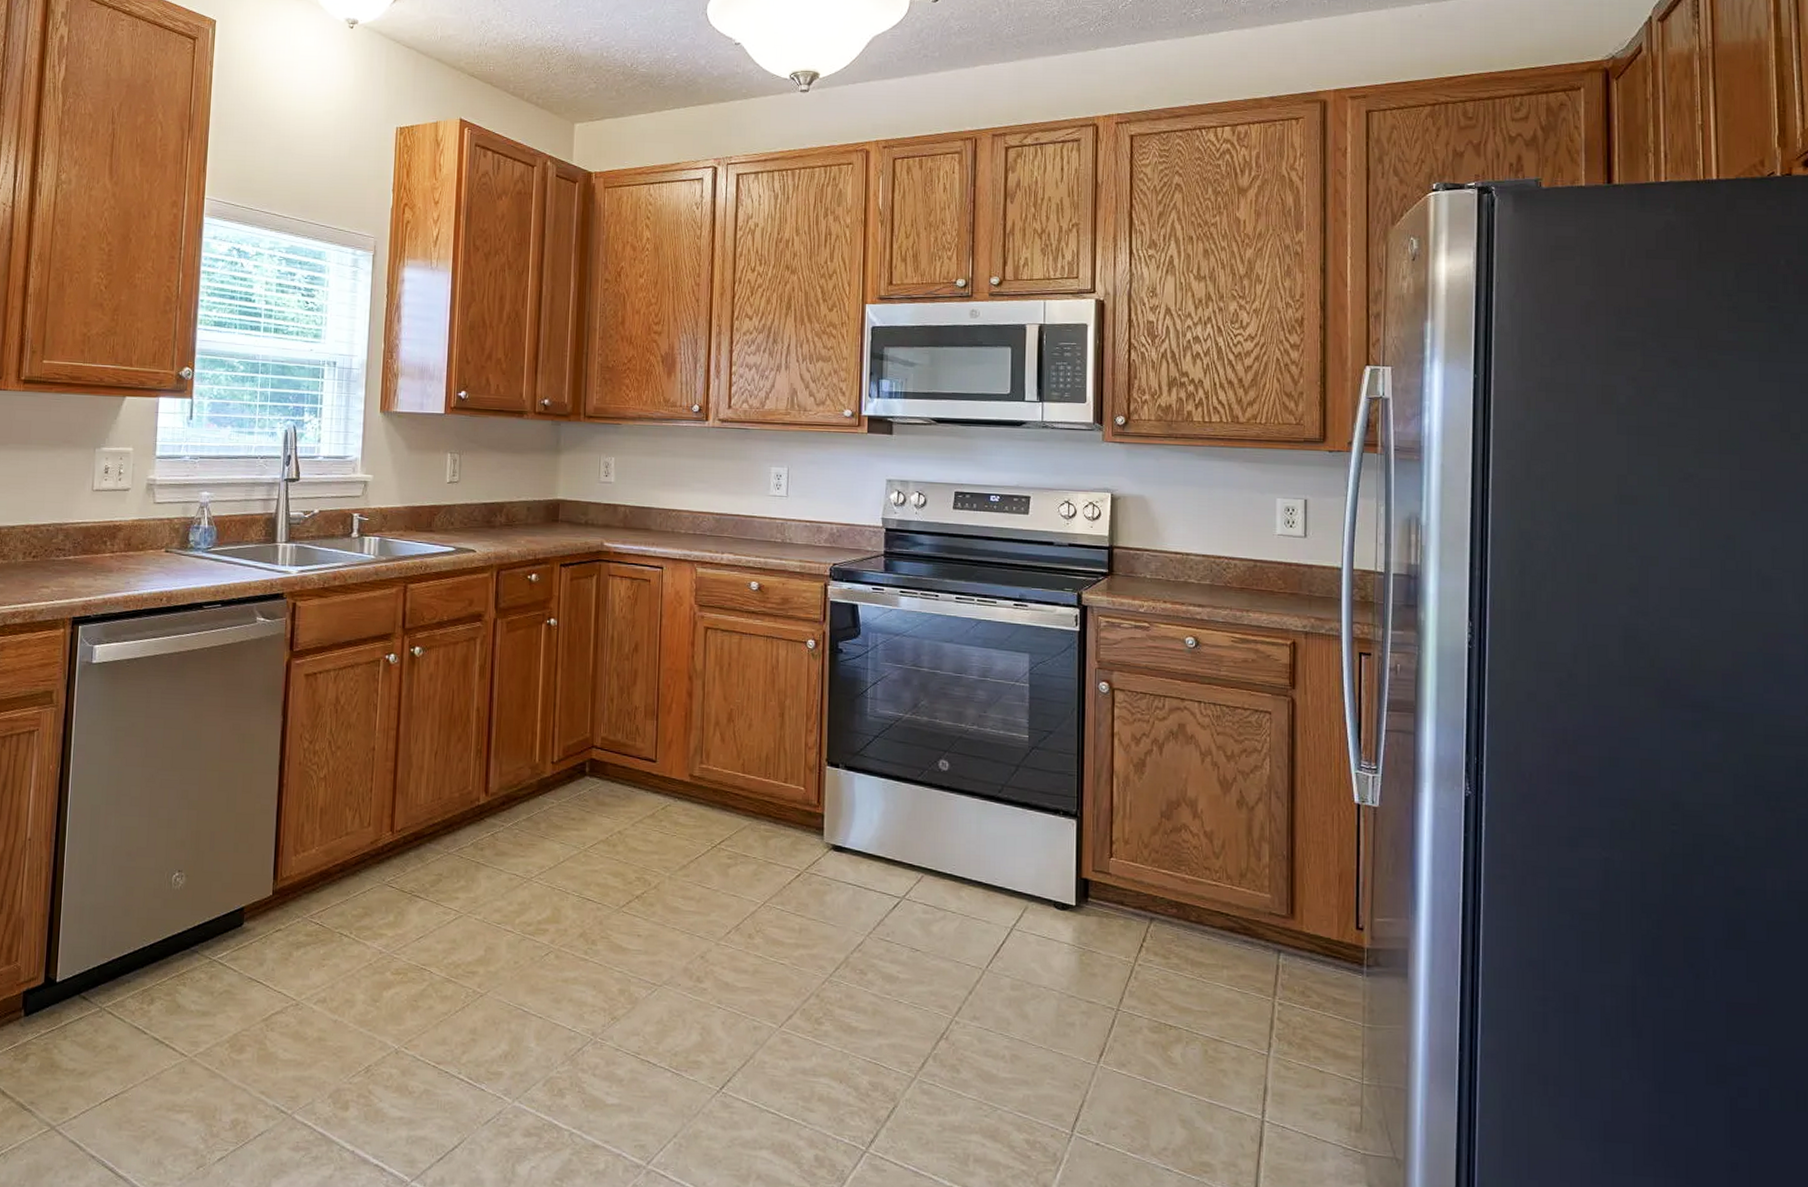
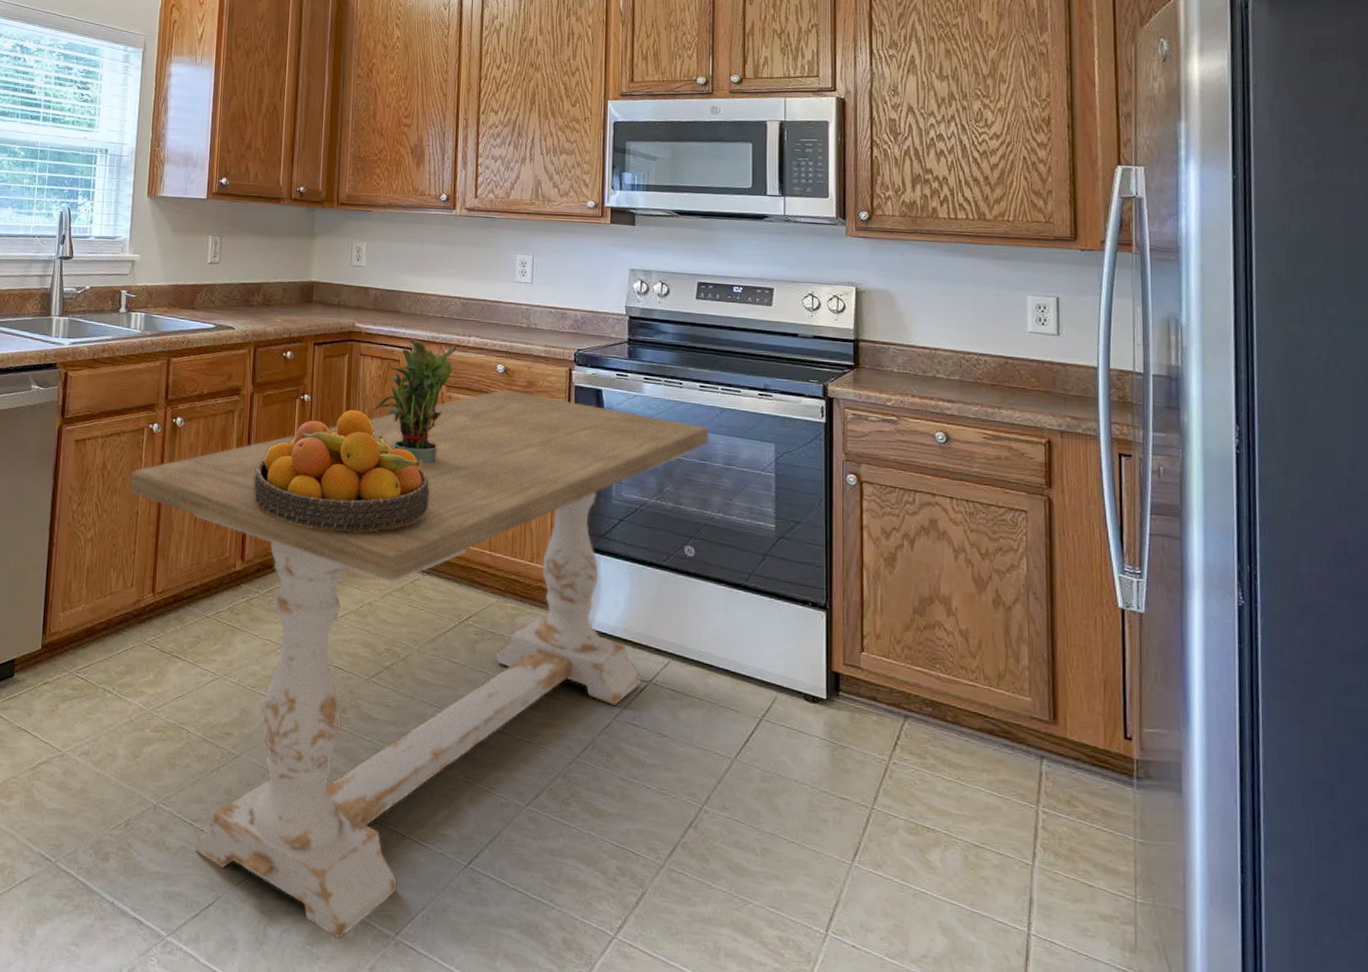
dining table: none [364,608,964,1173] -> present [129,390,709,940]
fruit bowl: none [497,633,682,760] -> present [253,410,430,532]
potted plant: none [623,556,710,687] -> present [373,338,457,465]

